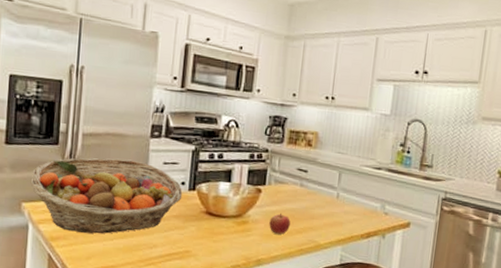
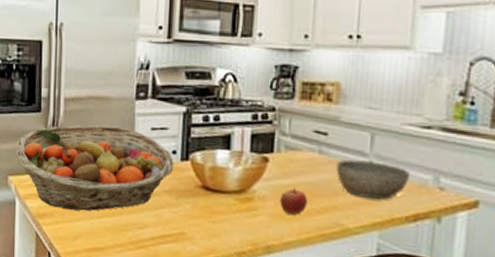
bowl: none [312,191,366,222] -> present [336,159,411,199]

